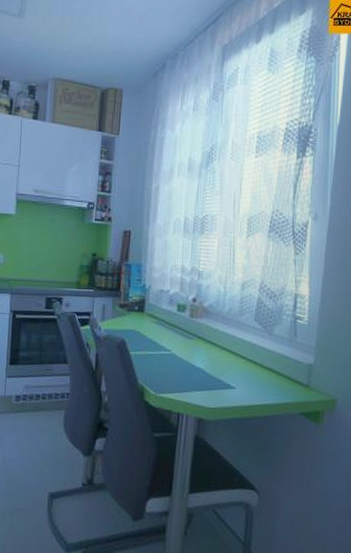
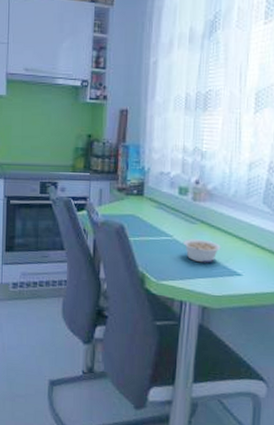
legume: none [180,353,216,377] -> present [182,238,221,263]

